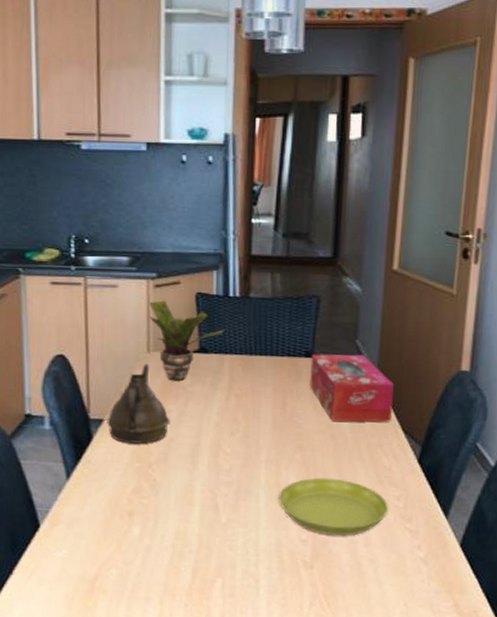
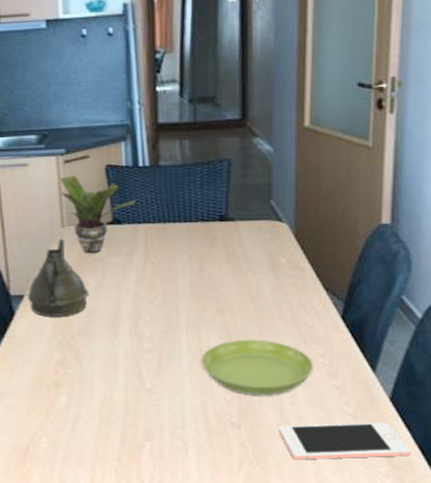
tissue box: present [309,354,394,422] -> none [225,215,312,283]
cell phone: none [351,567,477,604] -> present [279,422,410,460]

